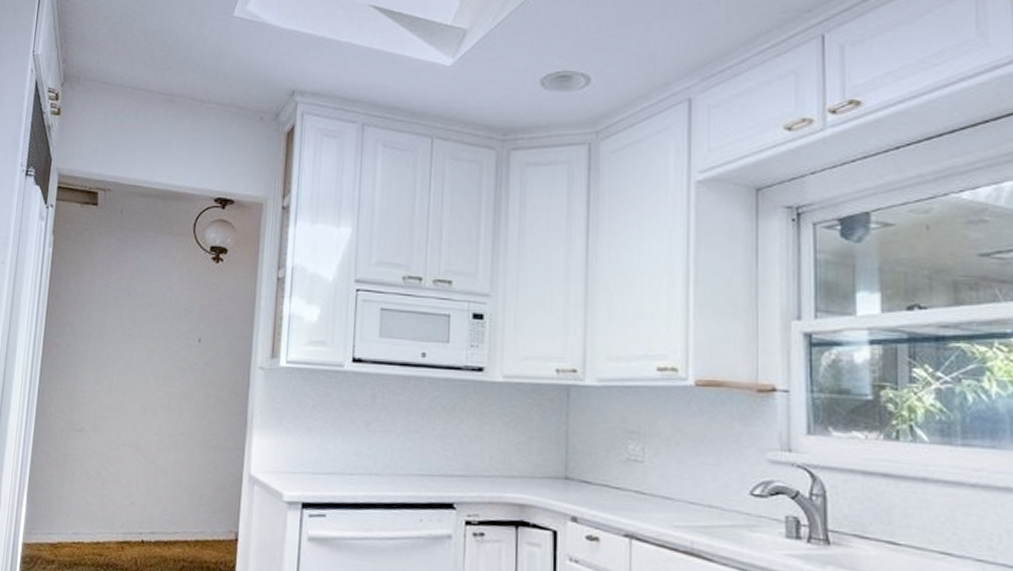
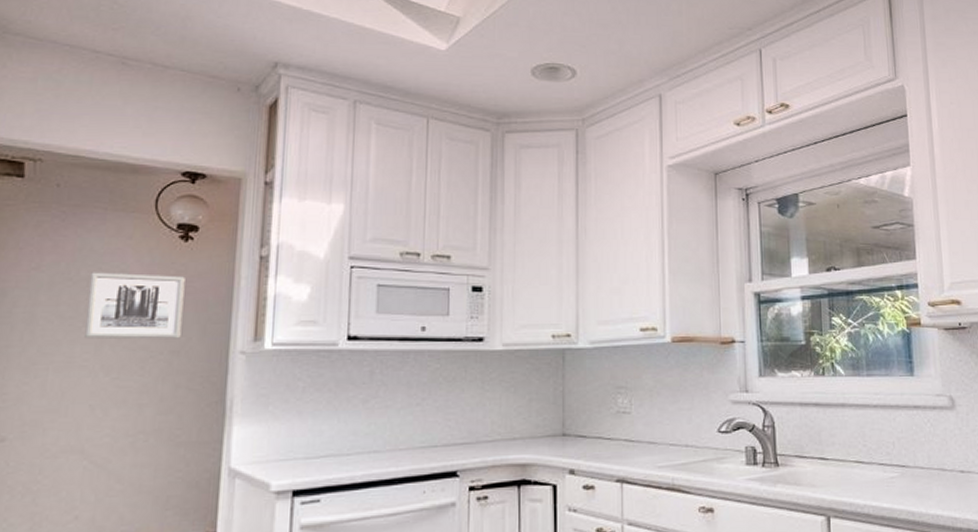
wall art: none [140,289,216,352] -> present [84,272,185,340]

